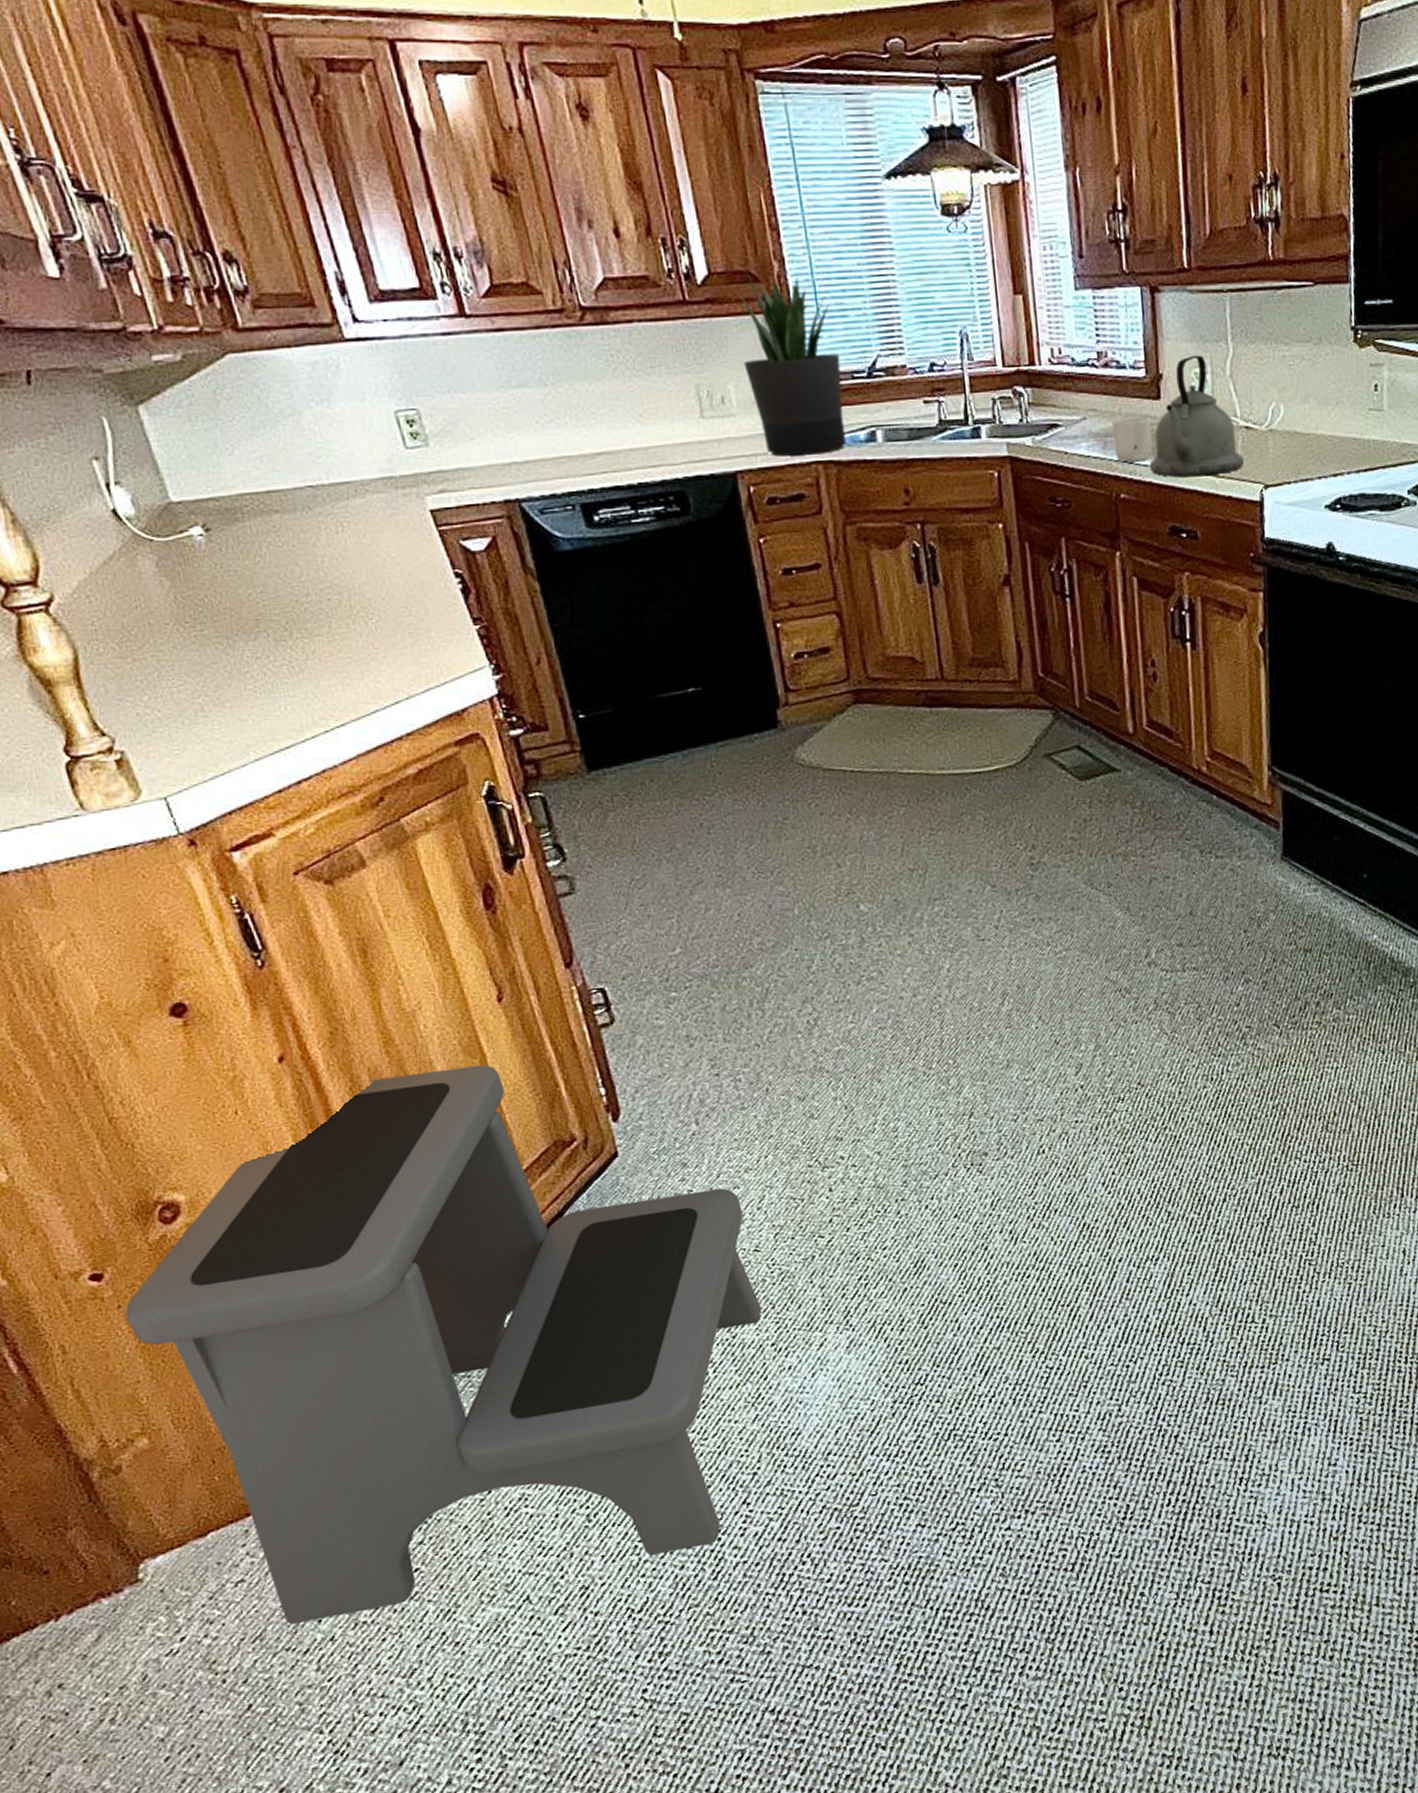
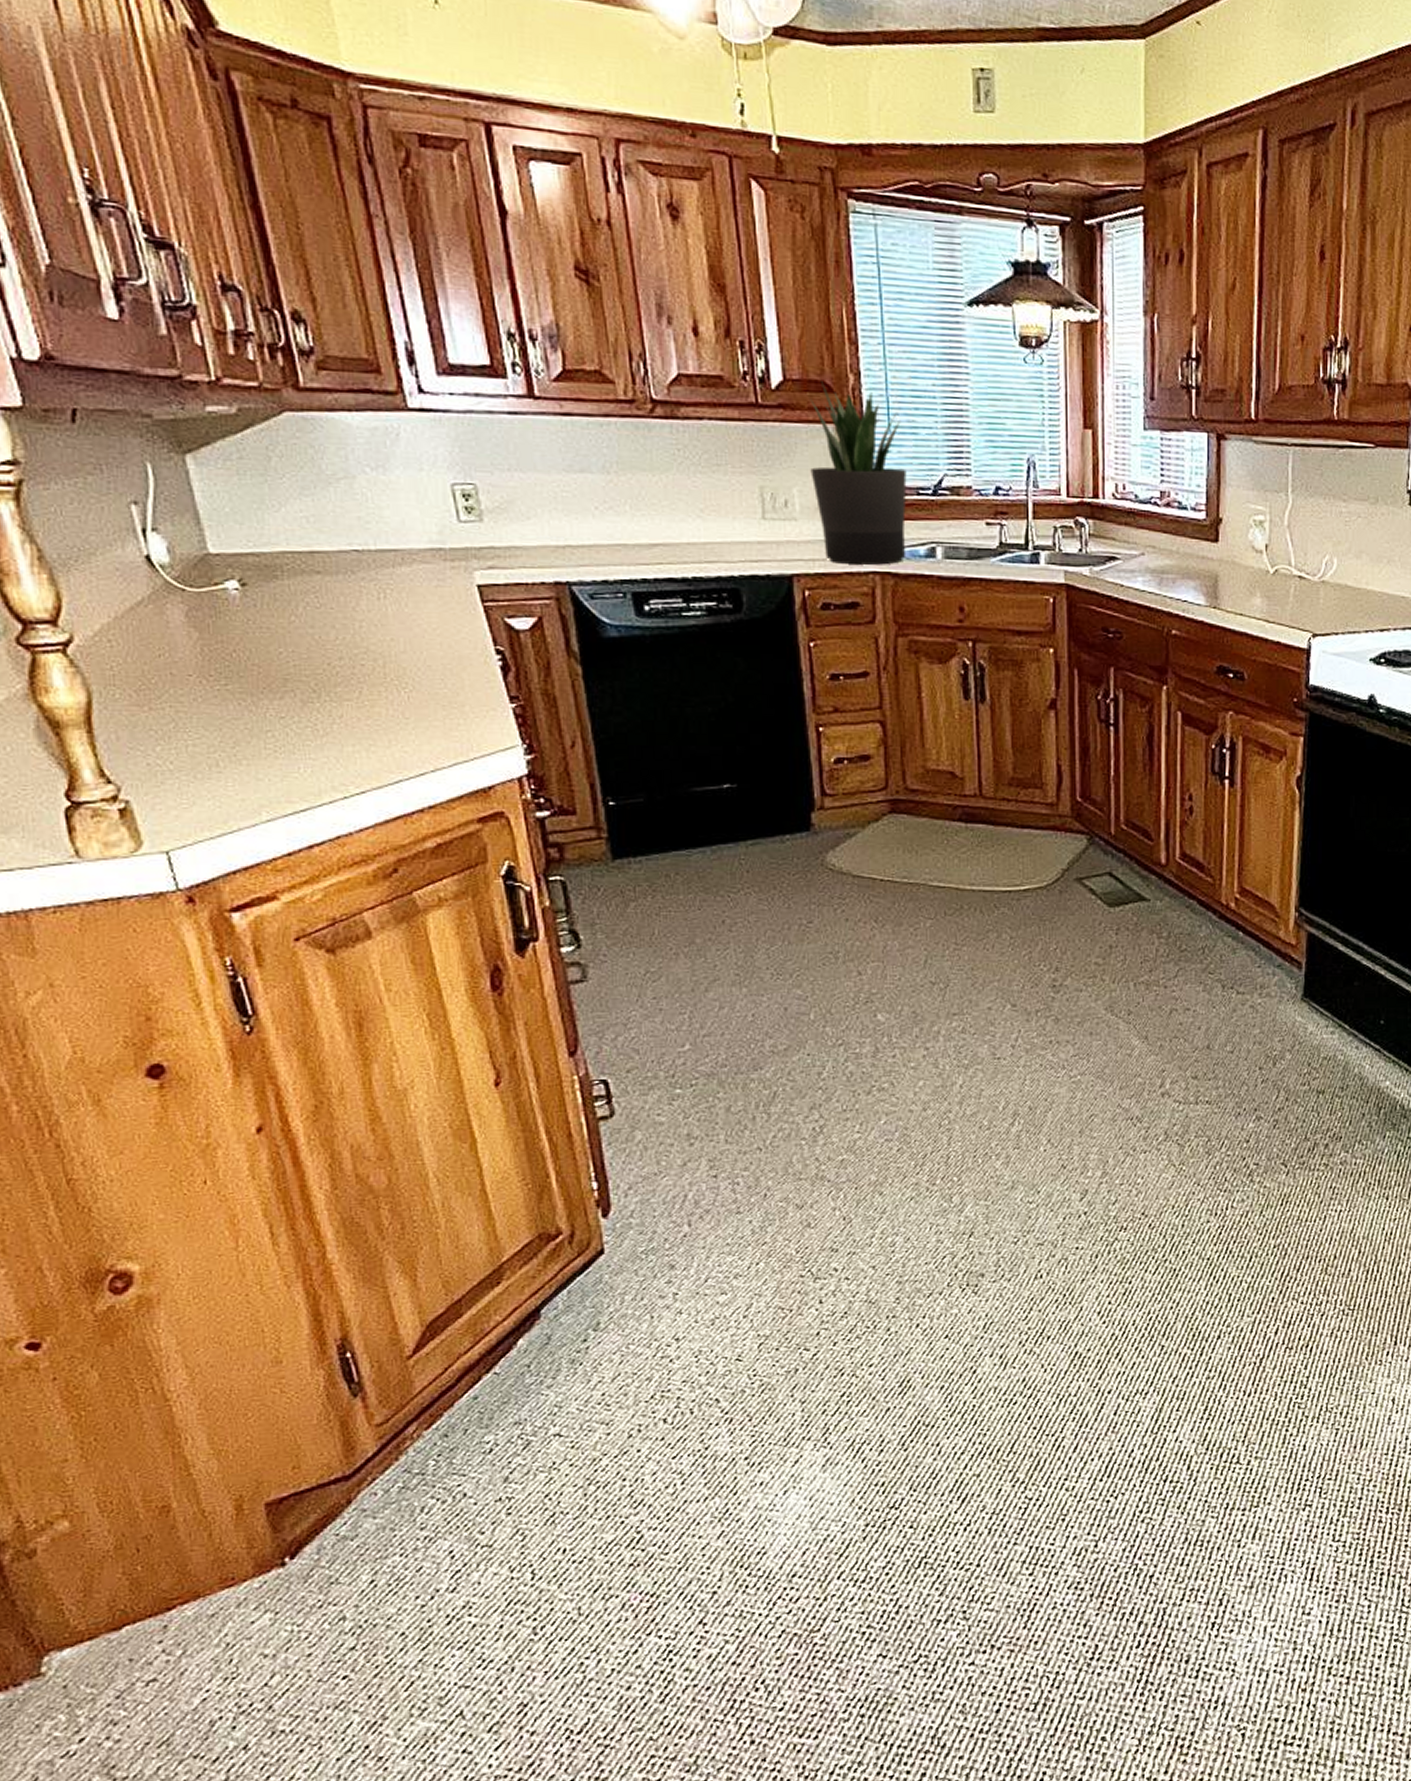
step stool: present [125,1064,762,1624] -> none [61,1149,739,1730]
mug: present [1112,417,1159,462] -> none [1169,557,1215,599]
kettle: present [1150,355,1245,477] -> none [1203,503,1295,620]

